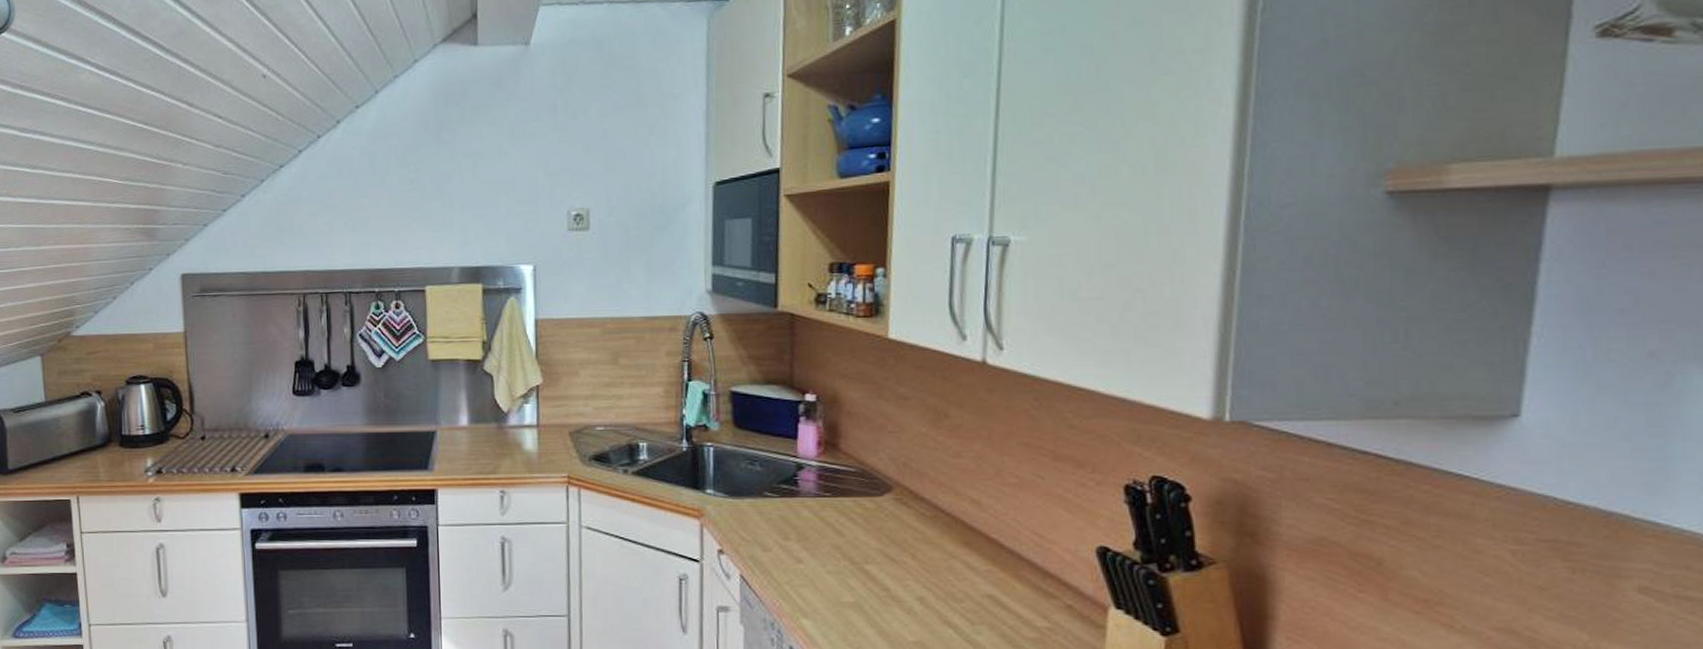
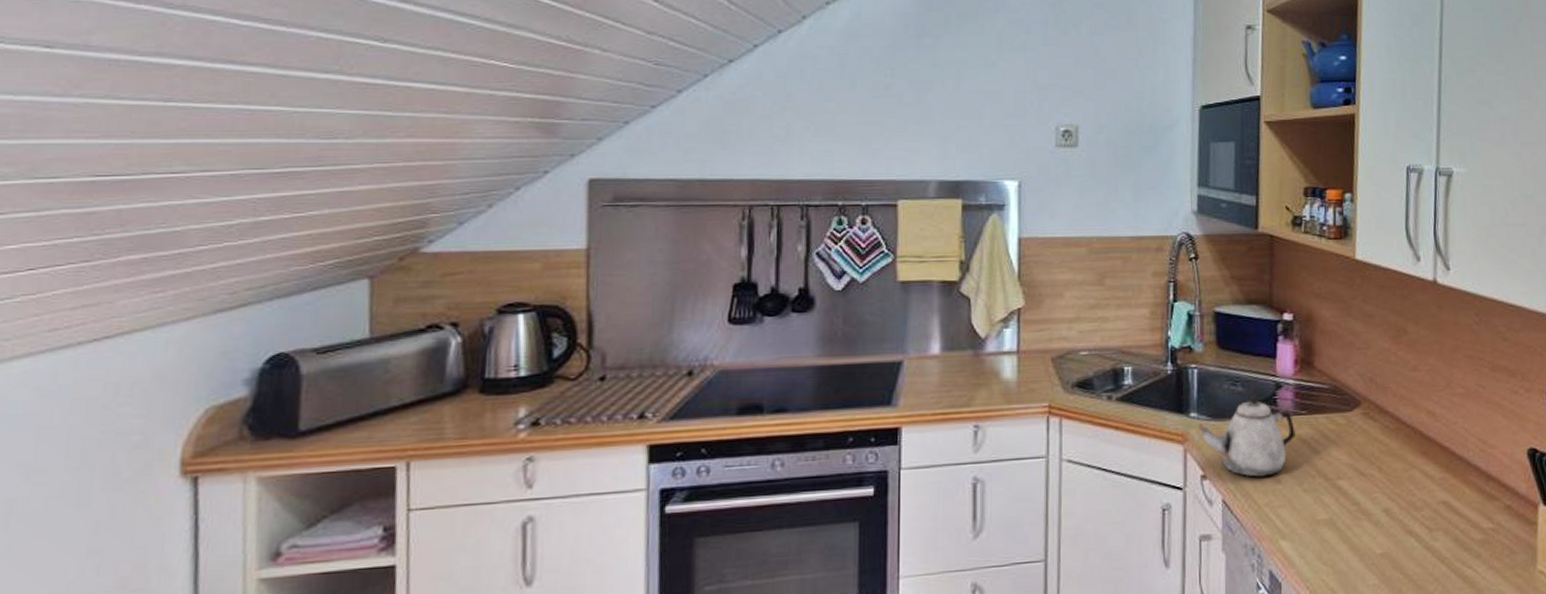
teapot: none [714,478,819,557] -> present [1198,398,1296,478]

